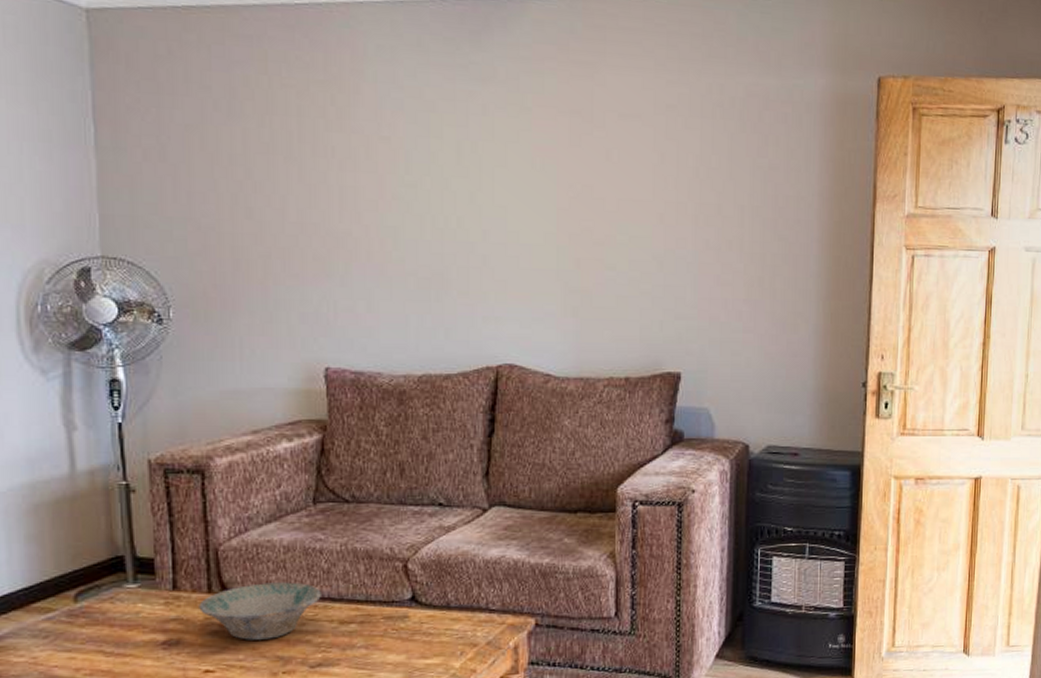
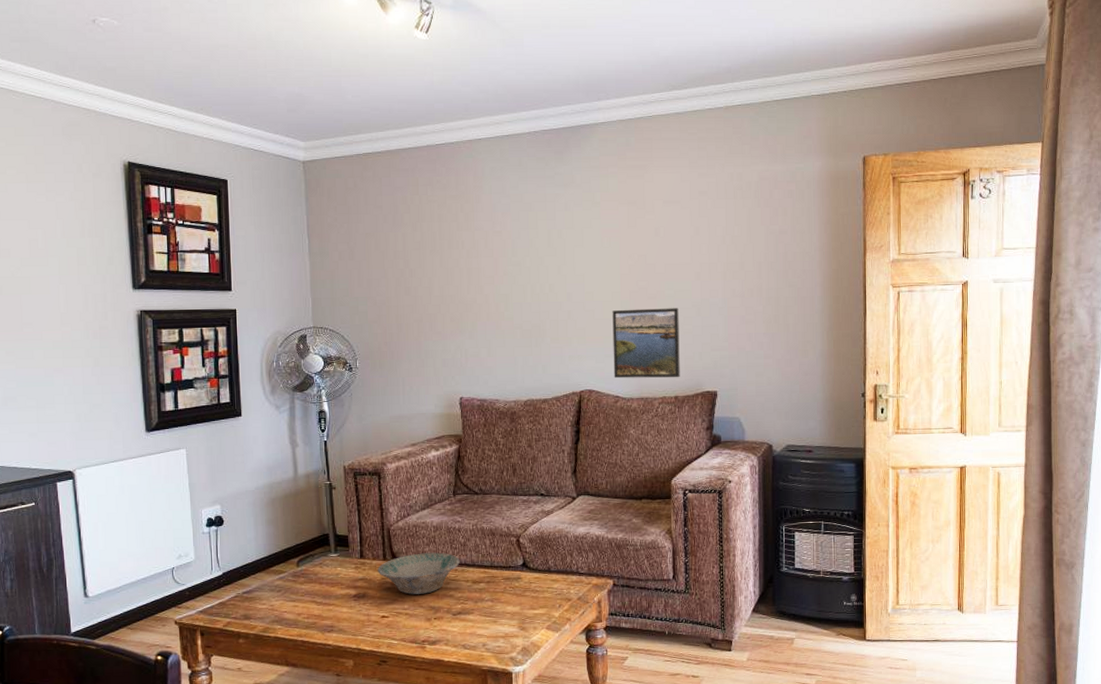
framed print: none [544,258,634,353] -> present [612,308,680,379]

